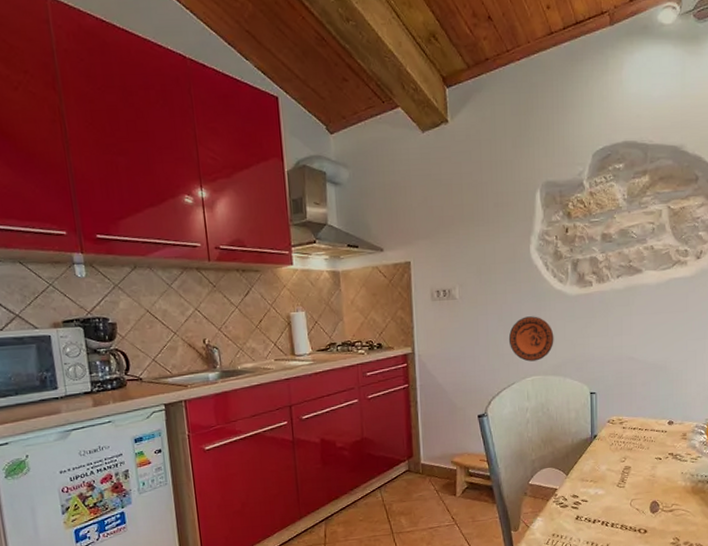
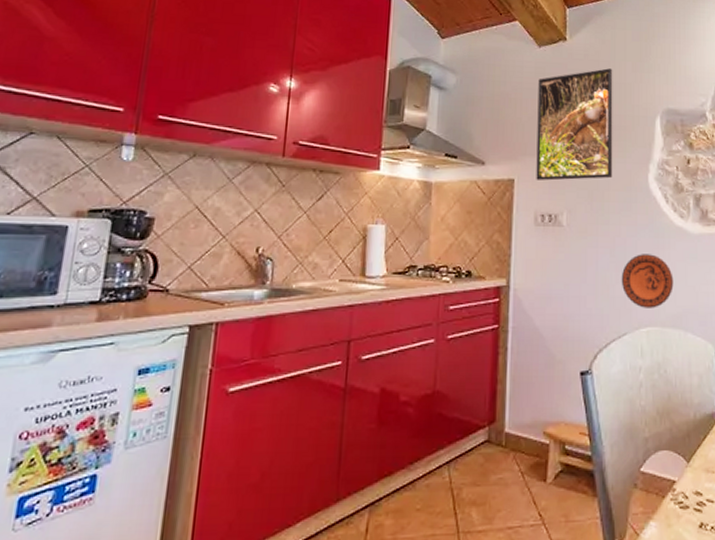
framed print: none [424,147,498,261] -> present [536,68,613,181]

